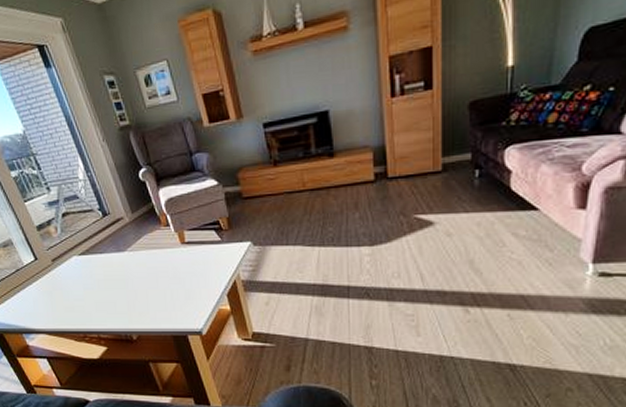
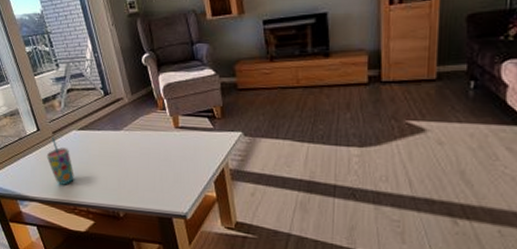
cup: none [48,264,81,314] -> present [46,136,74,185]

